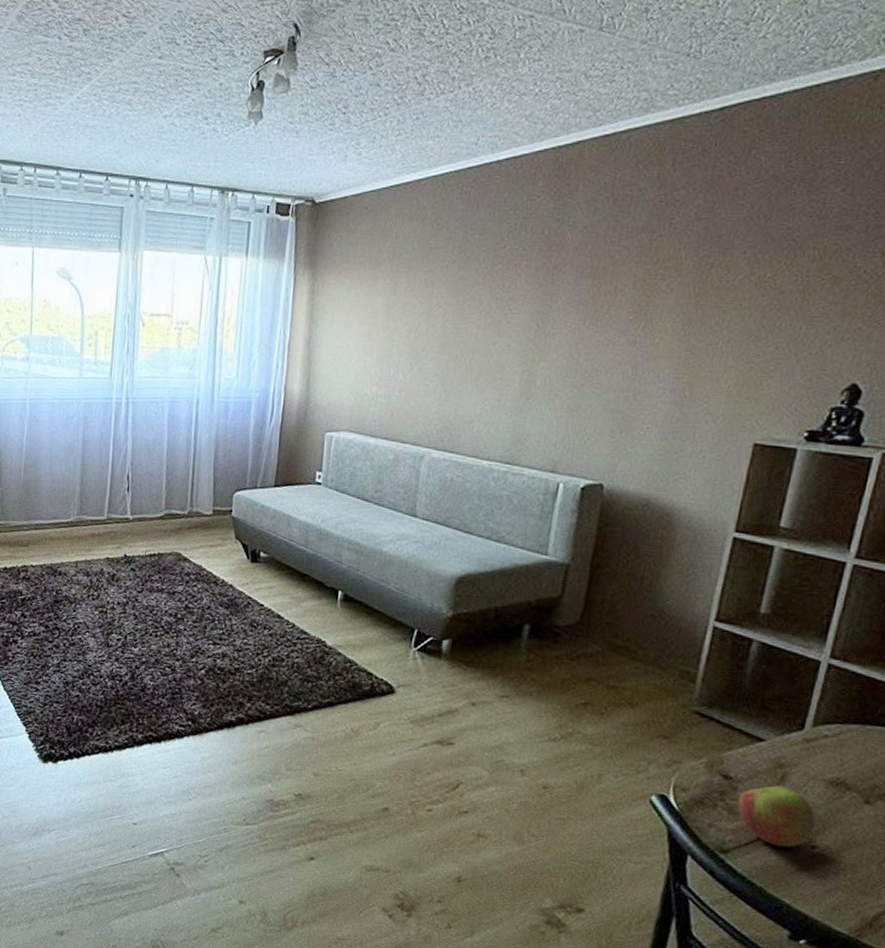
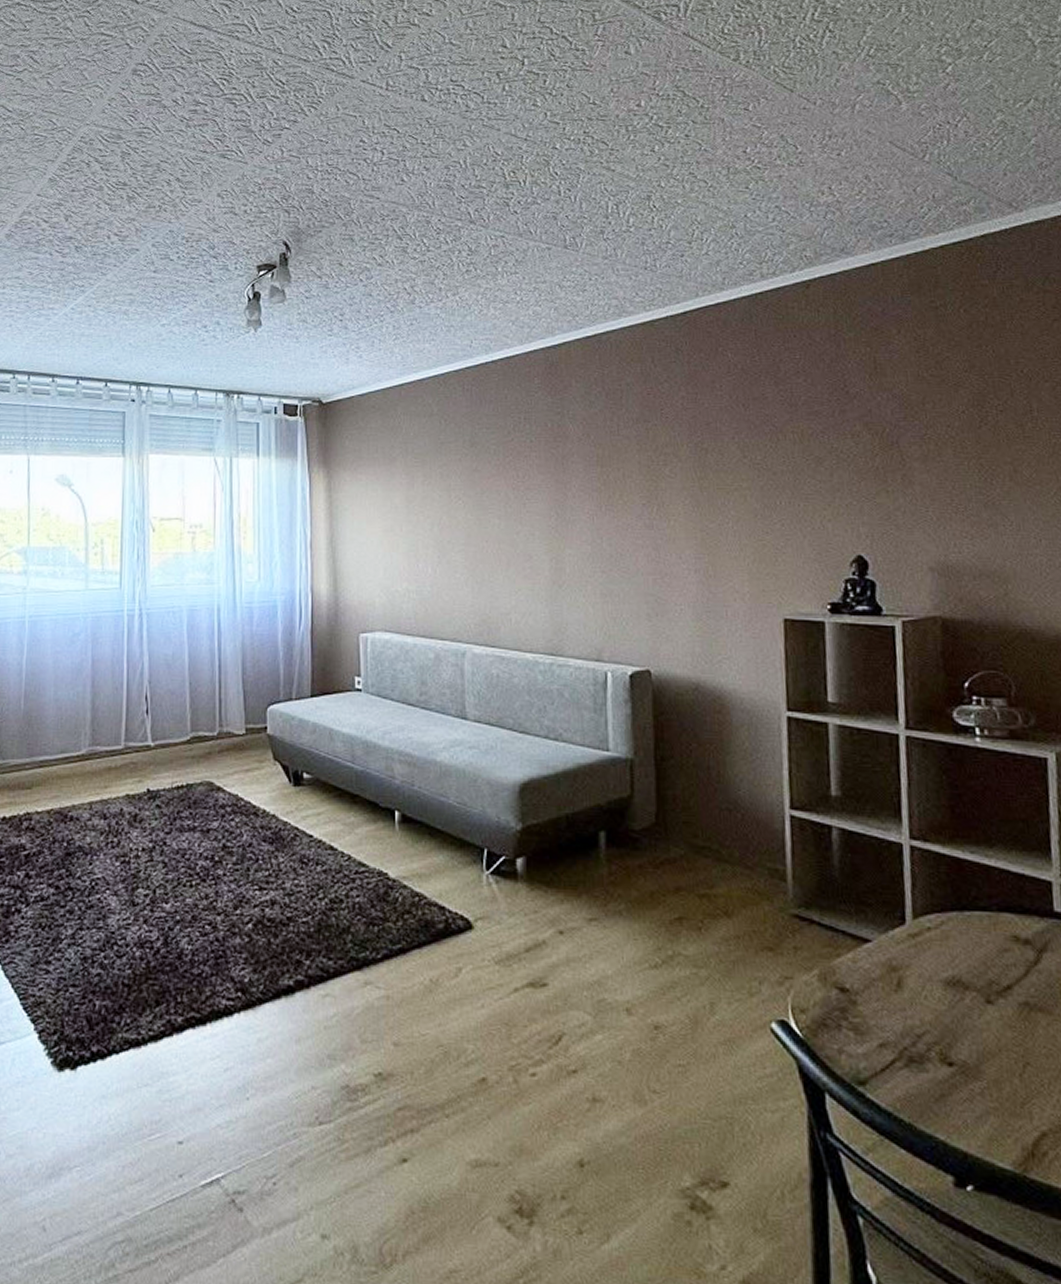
apple: present [737,785,816,848] -> none [861,993,946,1069]

